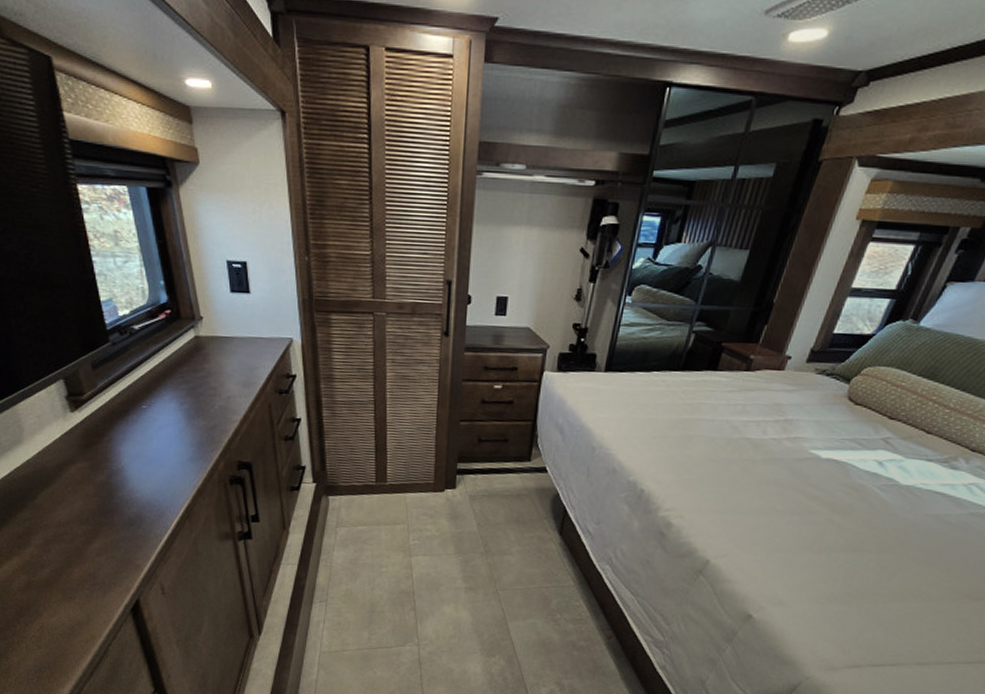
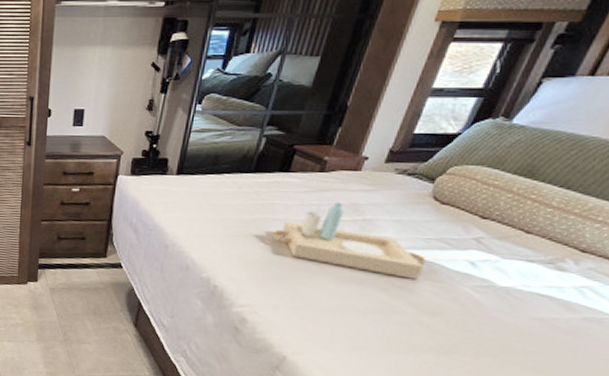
serving tray: none [700,402,840,479] -> present [273,202,426,279]

